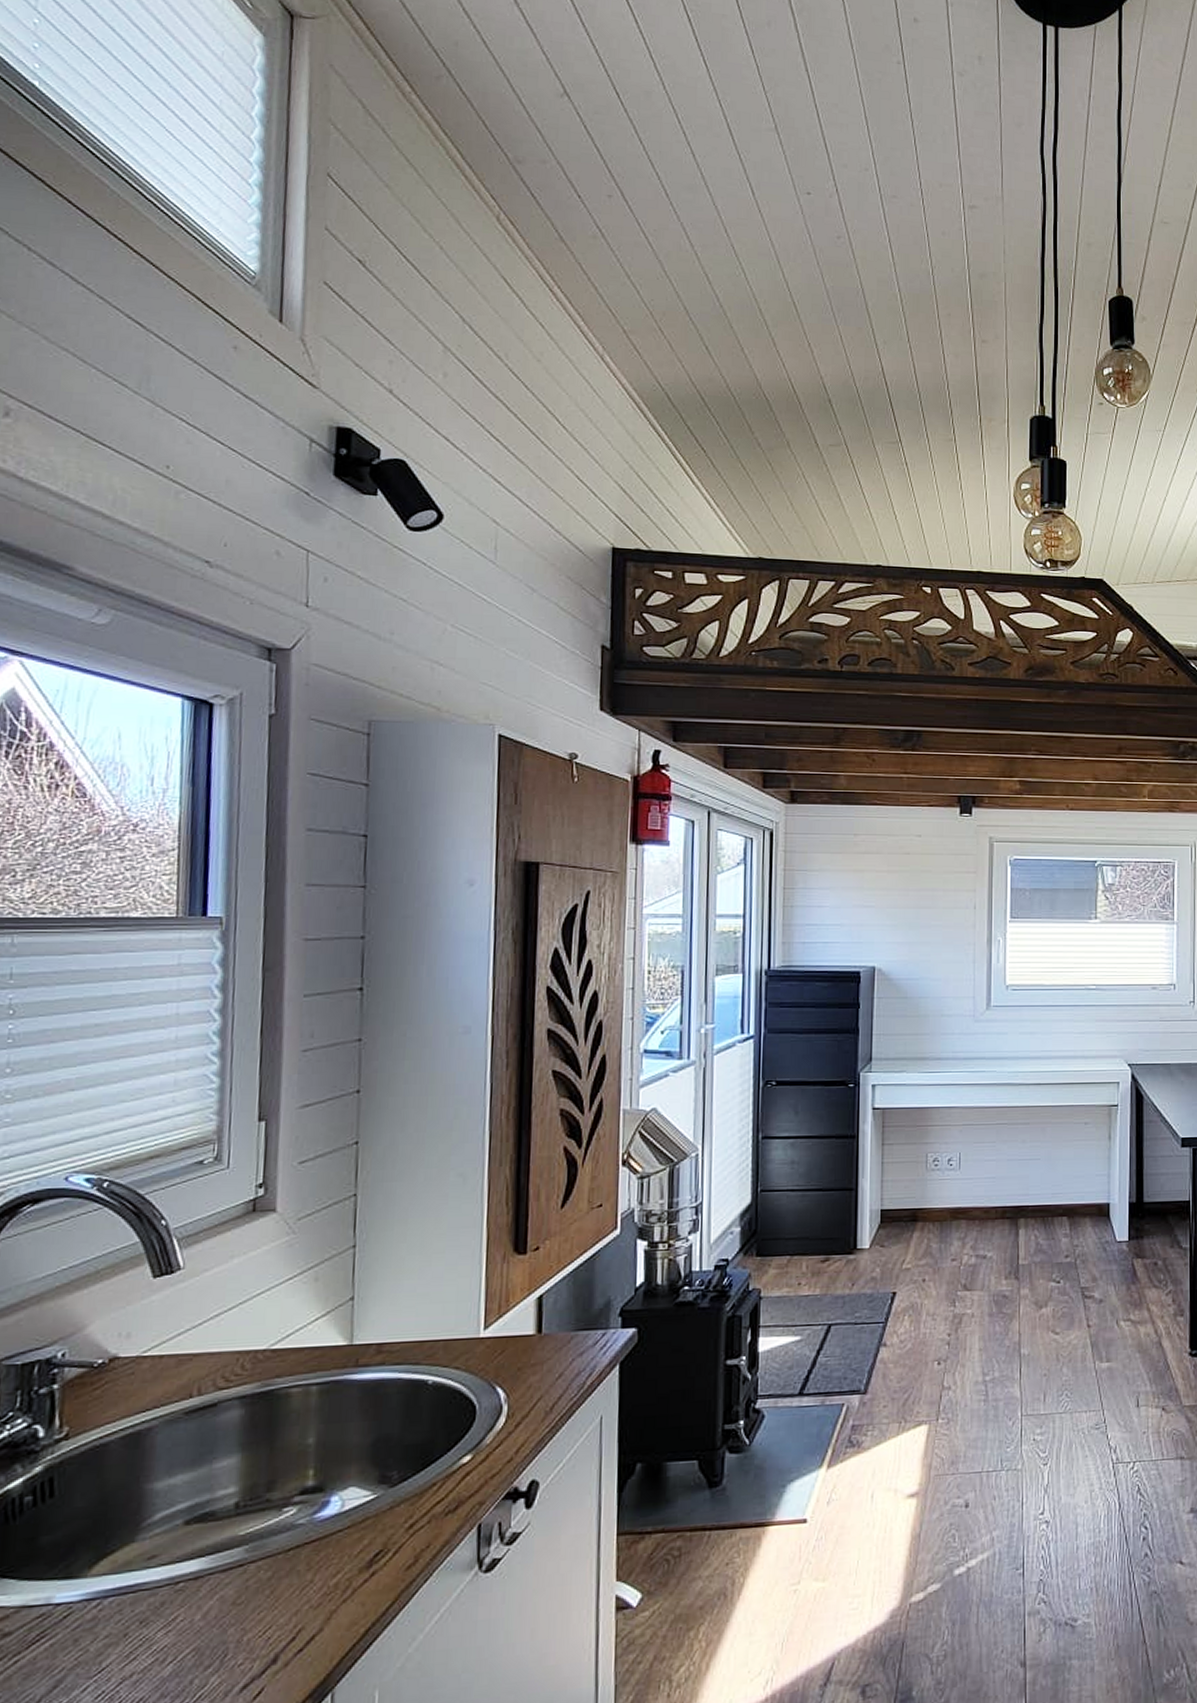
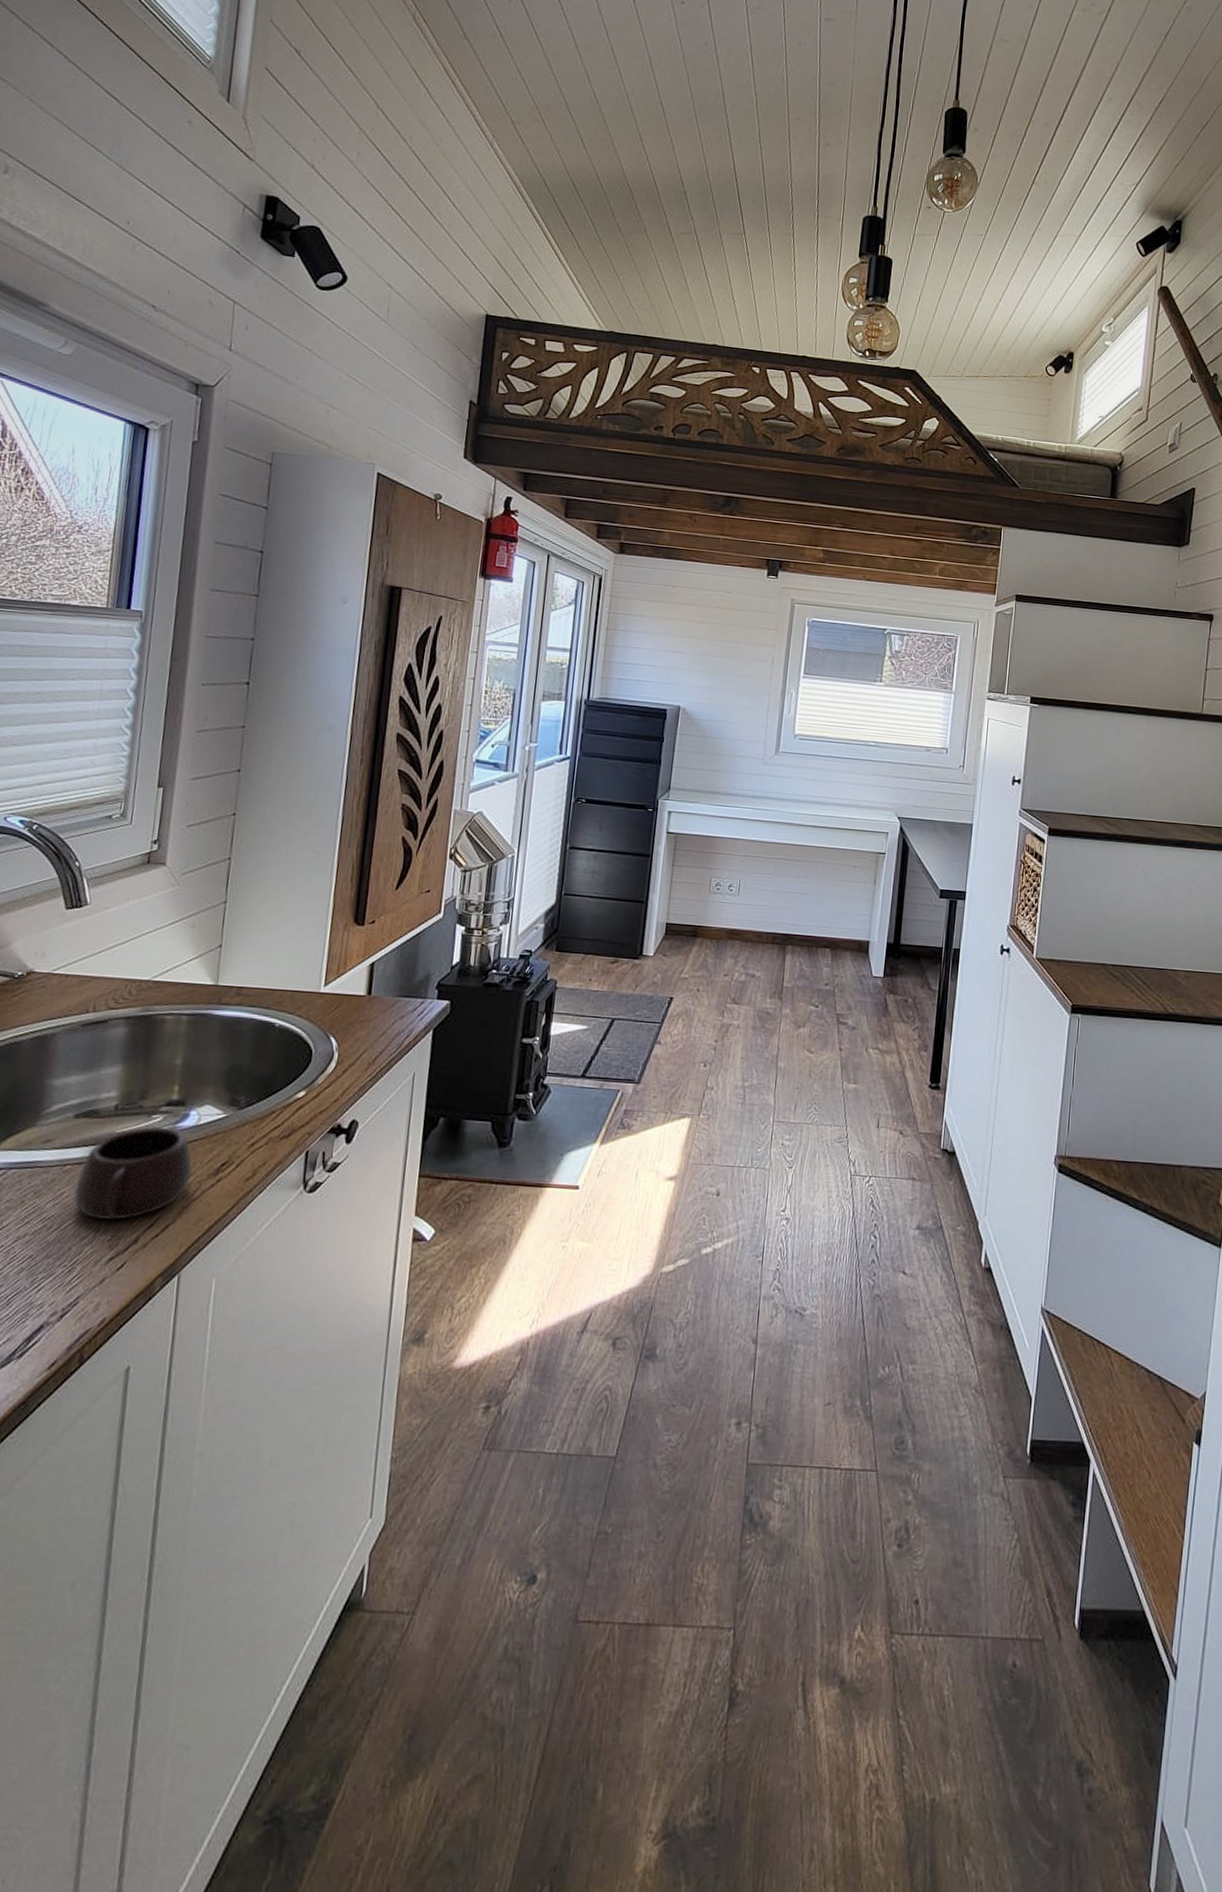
mug: none [191,1520,340,1642] -> present [74,1126,193,1221]

